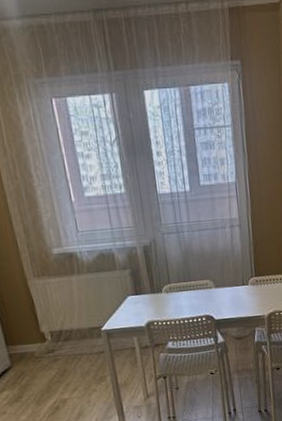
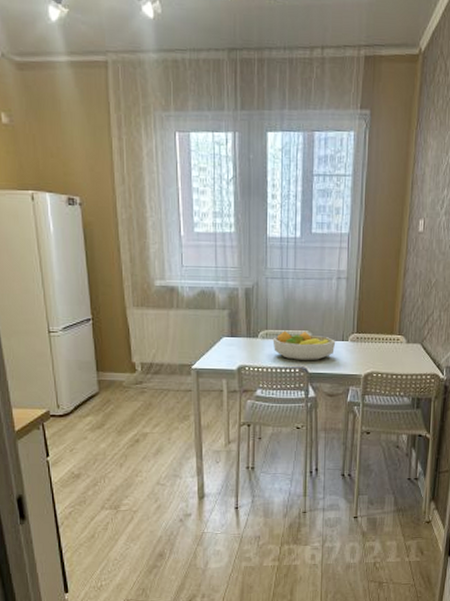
fruit bowl: none [176,281,237,310] -> present [272,331,336,360]

